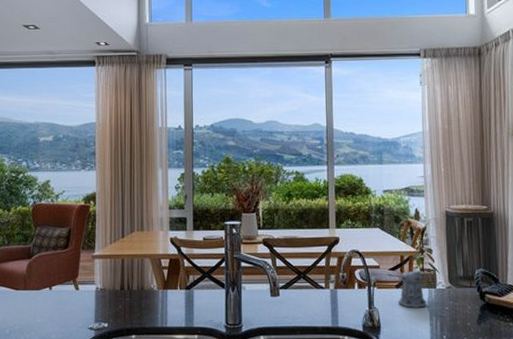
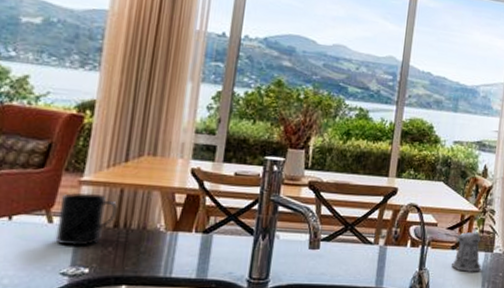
mug: none [82,264,122,307] -> present [55,192,118,246]

